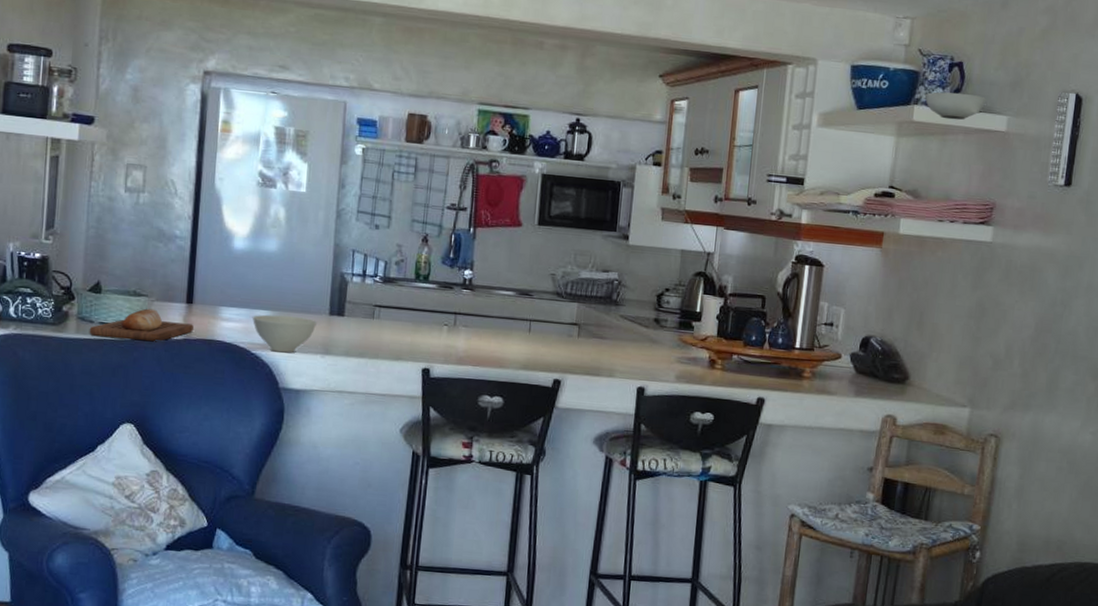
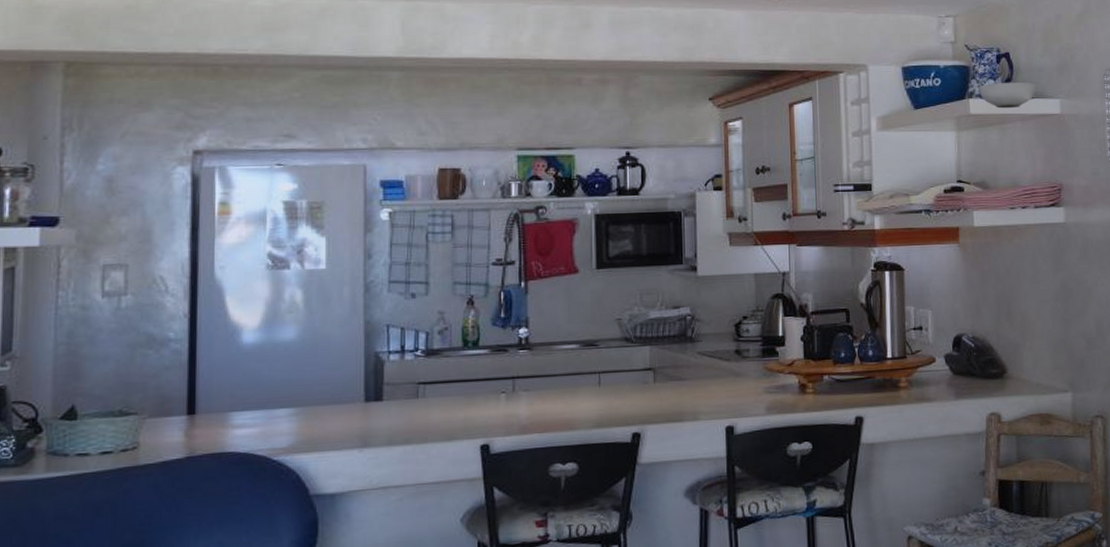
bread loaf: present [89,308,194,342] -> none [63,428,198,471]
bowl: present [252,314,318,353] -> none [270,409,352,455]

